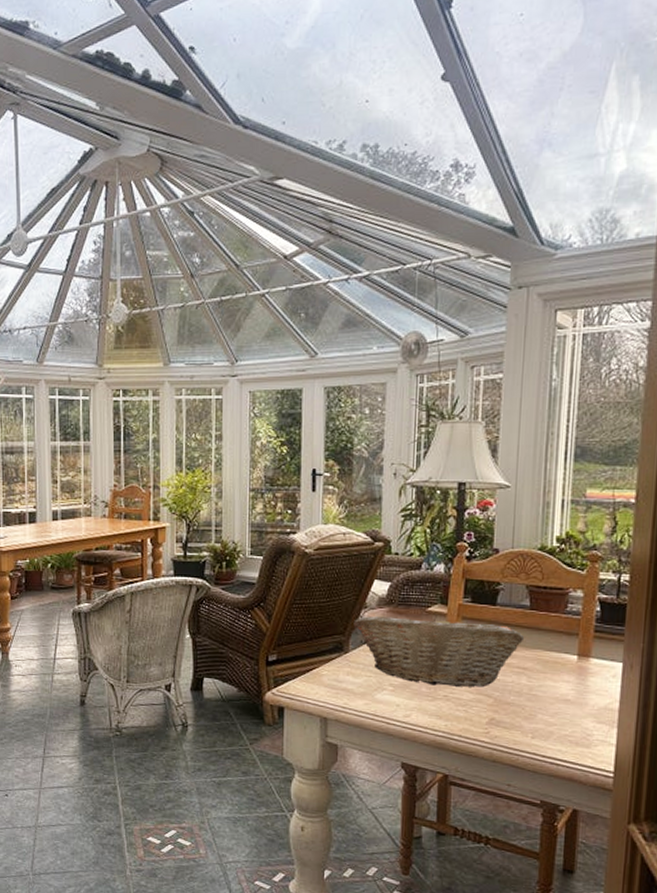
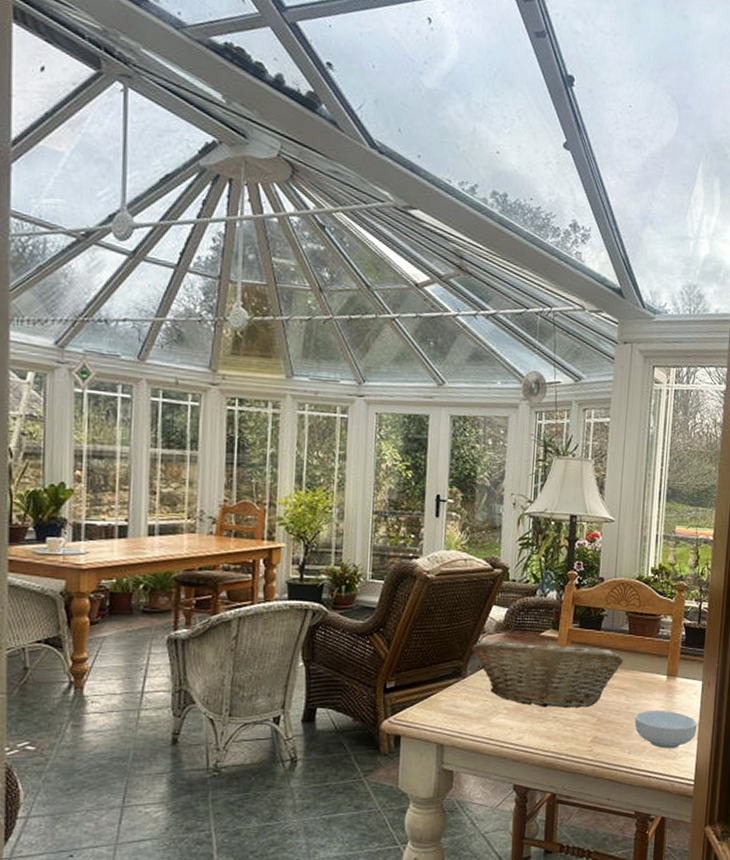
cereal bowl: none [538,692,617,736] -> present [634,710,698,749]

